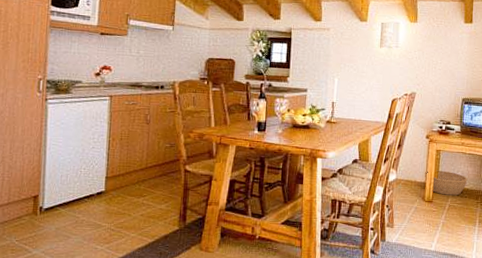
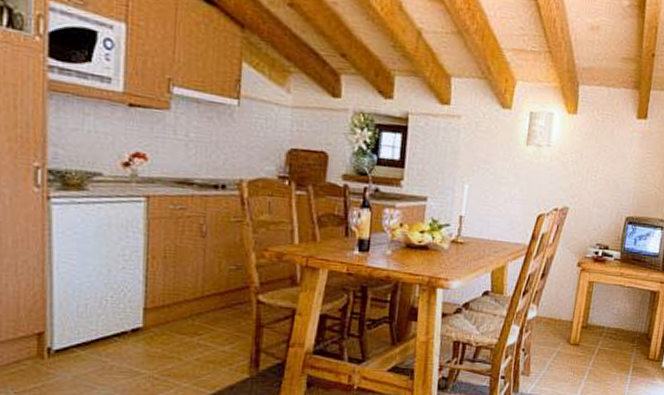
basket: present [424,170,468,196] -> none [571,306,624,338]

